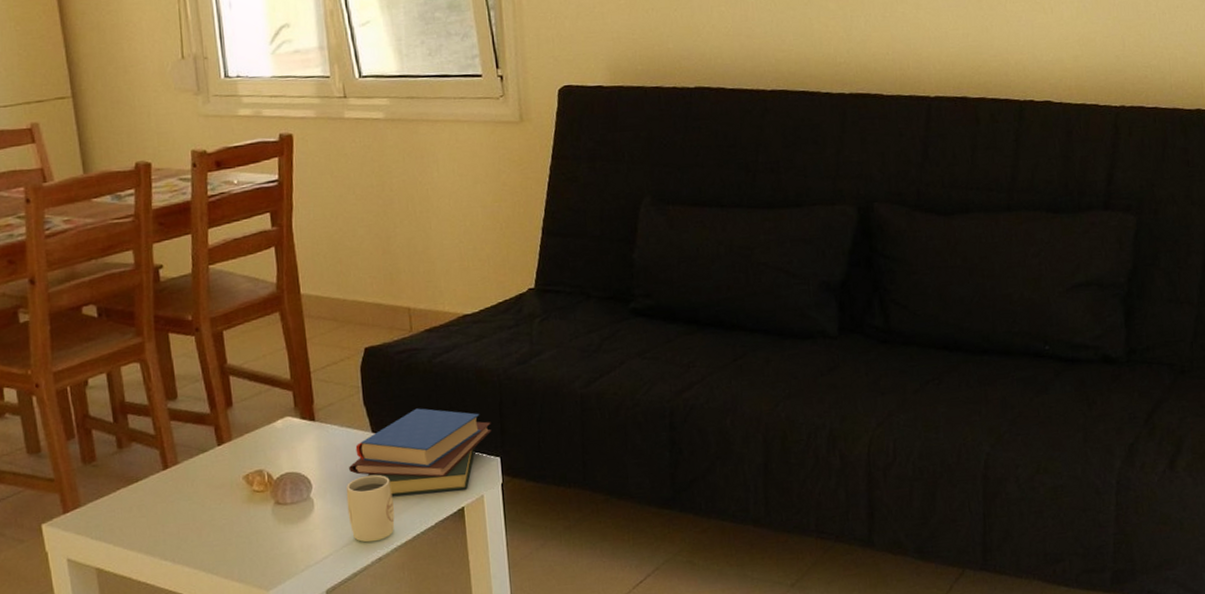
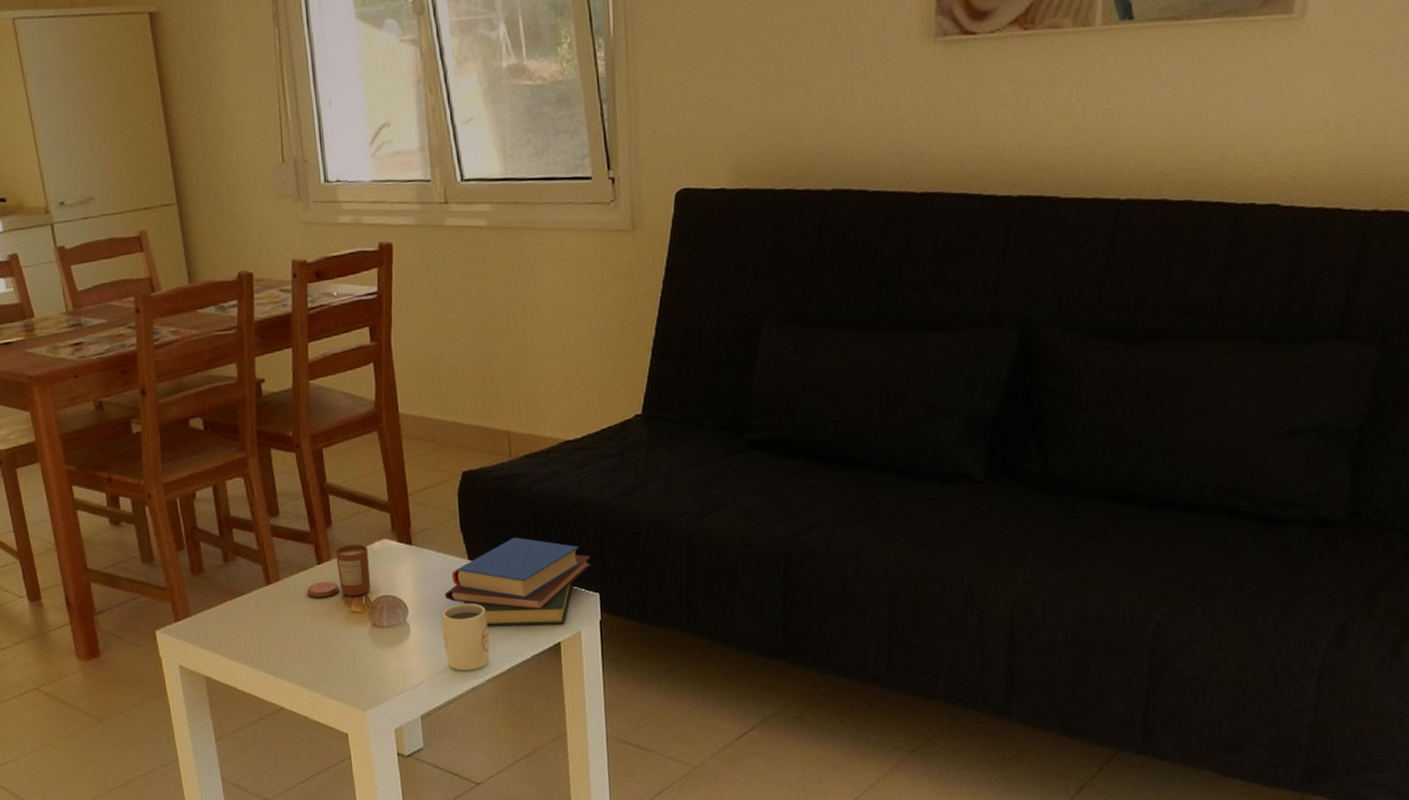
candle: none [206,423,273,480] -> present [306,544,370,598]

